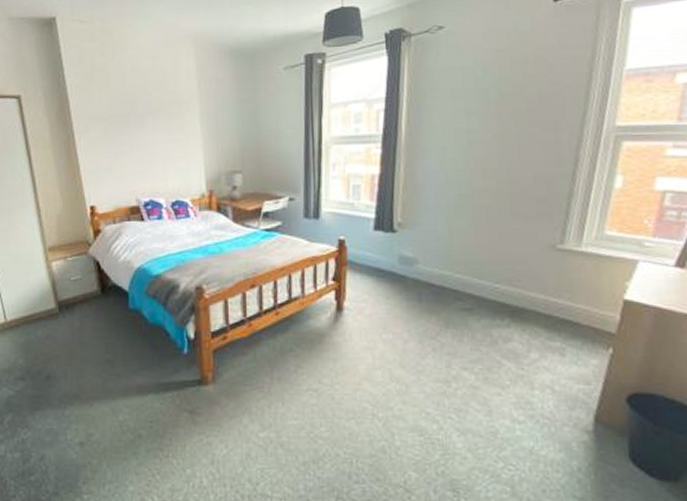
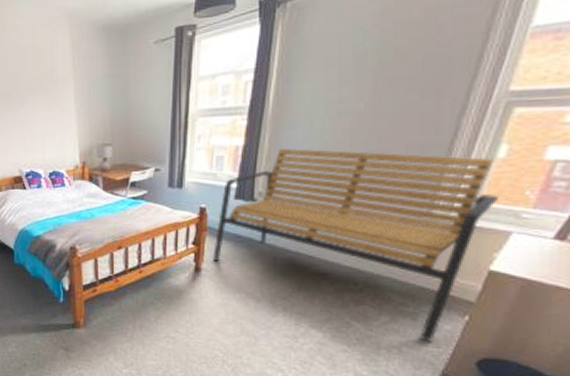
bench: none [355,177,622,379] -> present [213,148,498,342]

